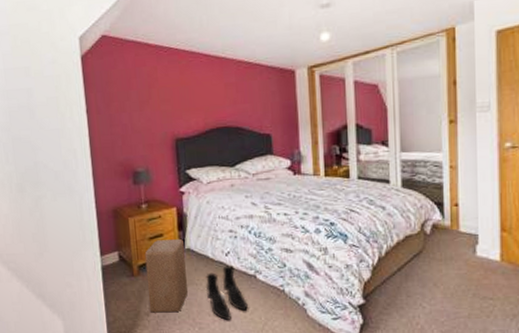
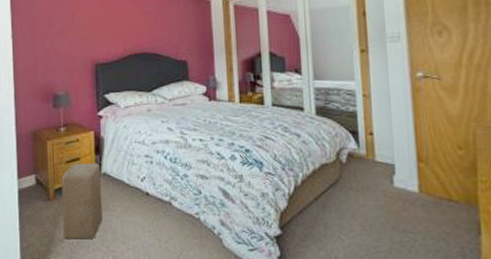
boots: present [205,266,249,321] -> none [120,191,164,250]

